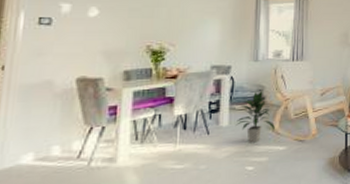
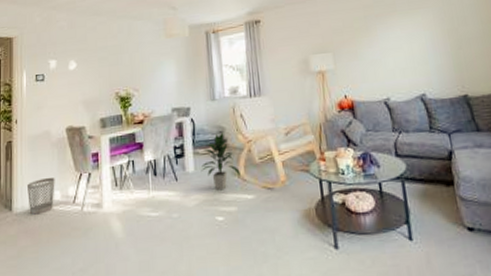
wastebasket: none [11,130,55,173] -> present [28,177,55,215]

